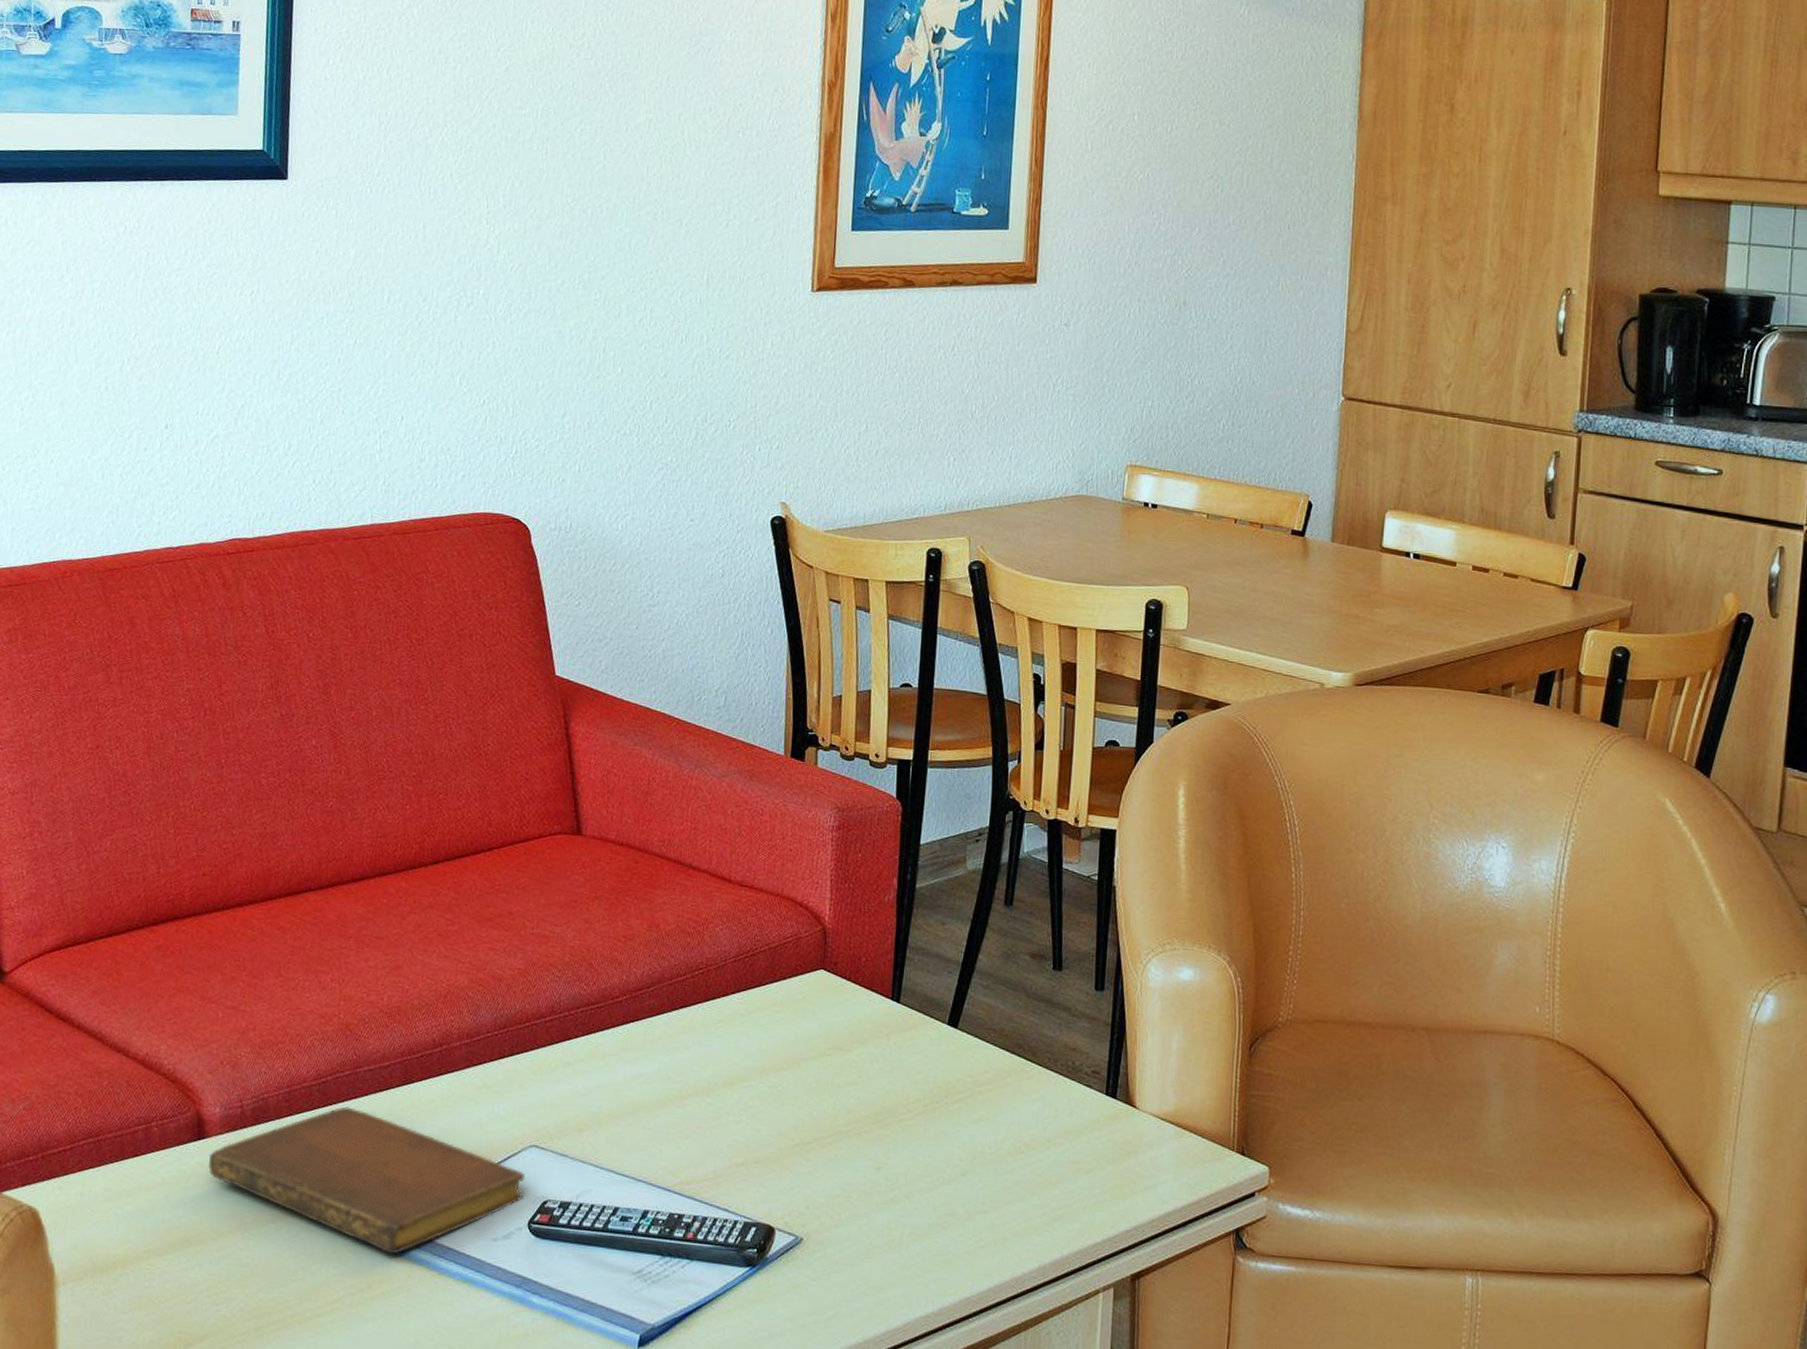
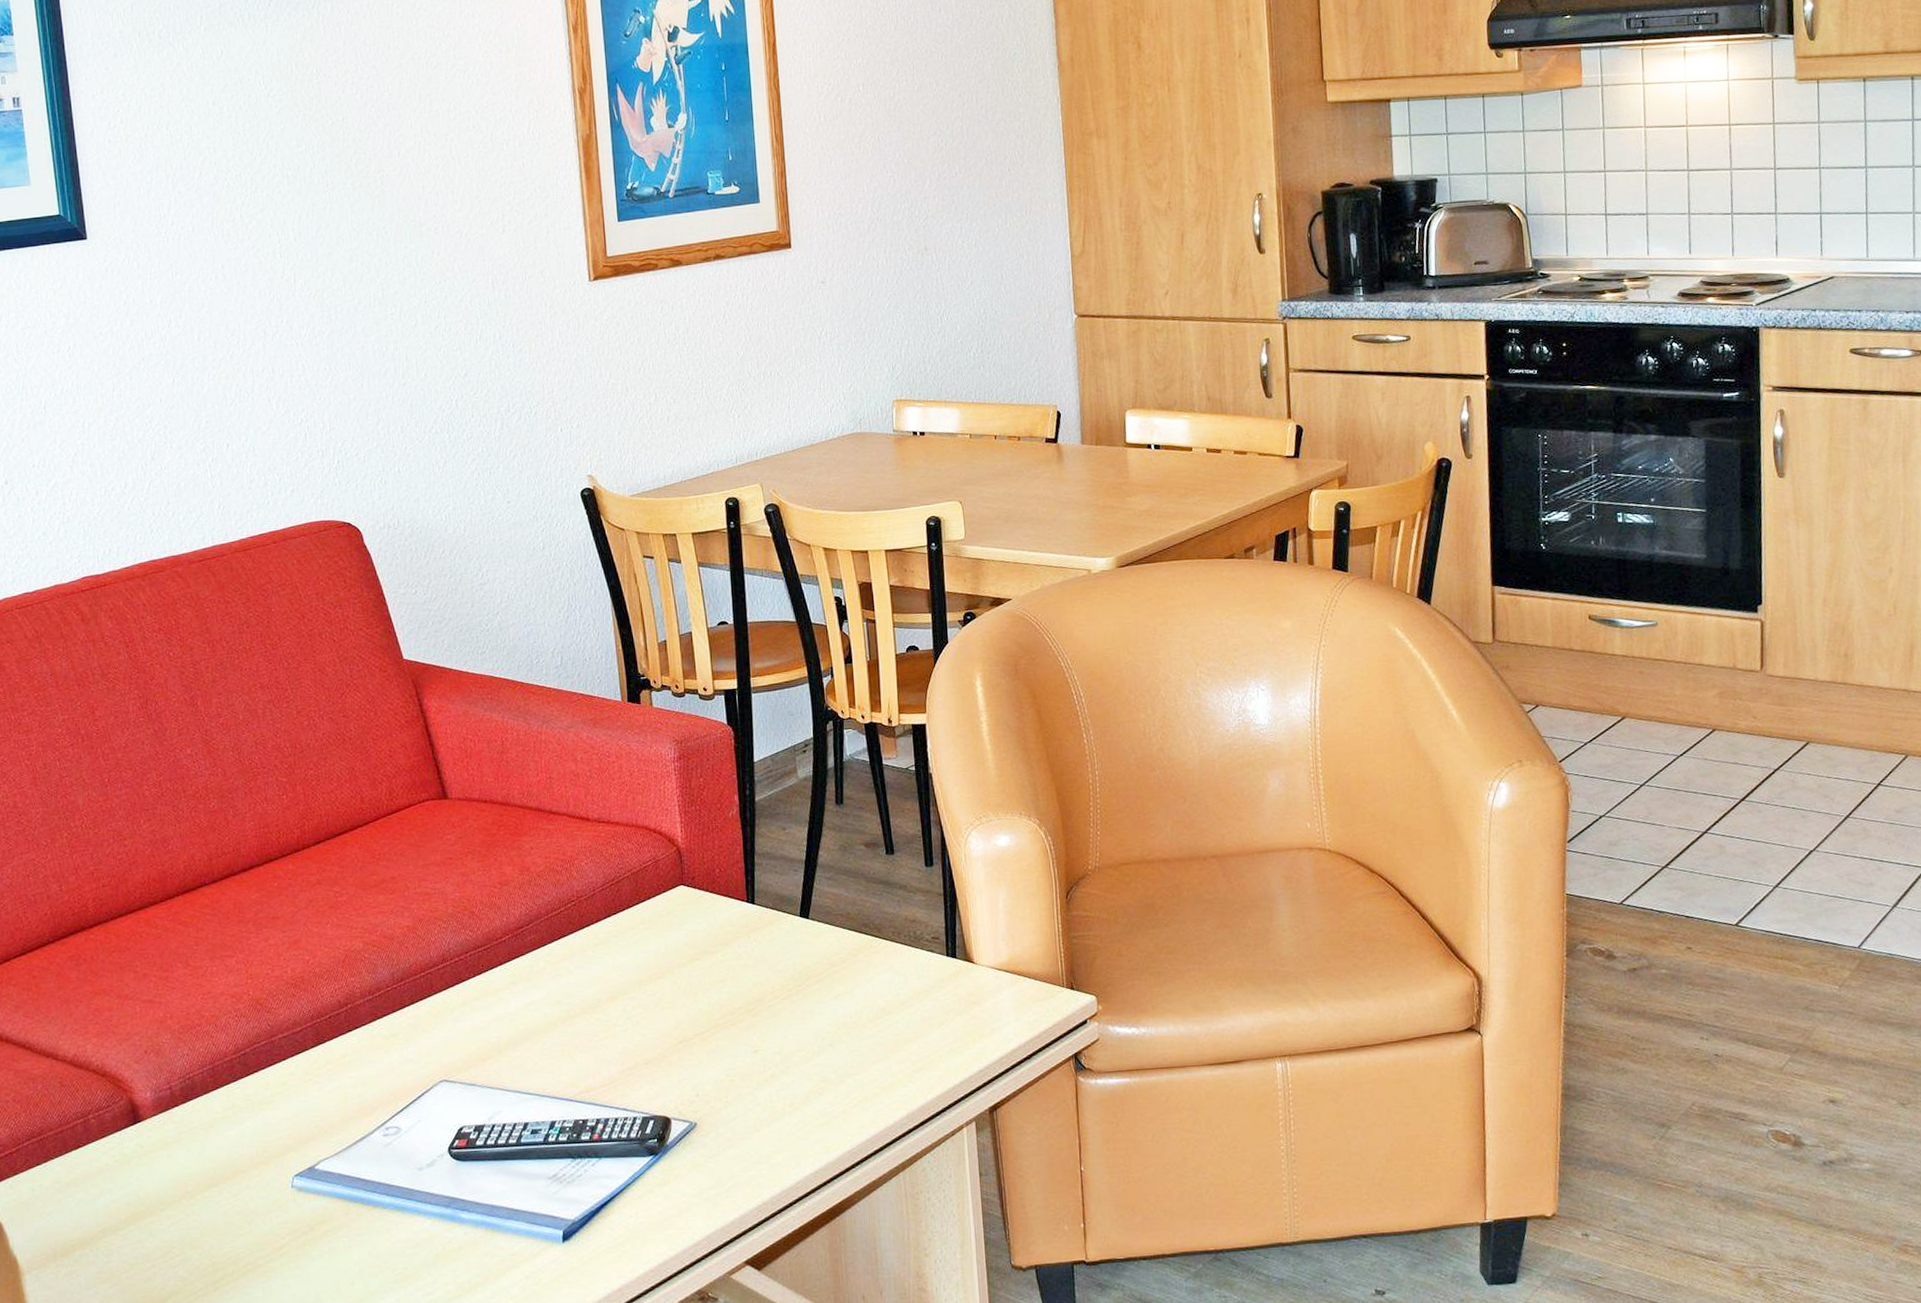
notebook: present [208,1106,526,1255] -> none [146,1073,440,1197]

